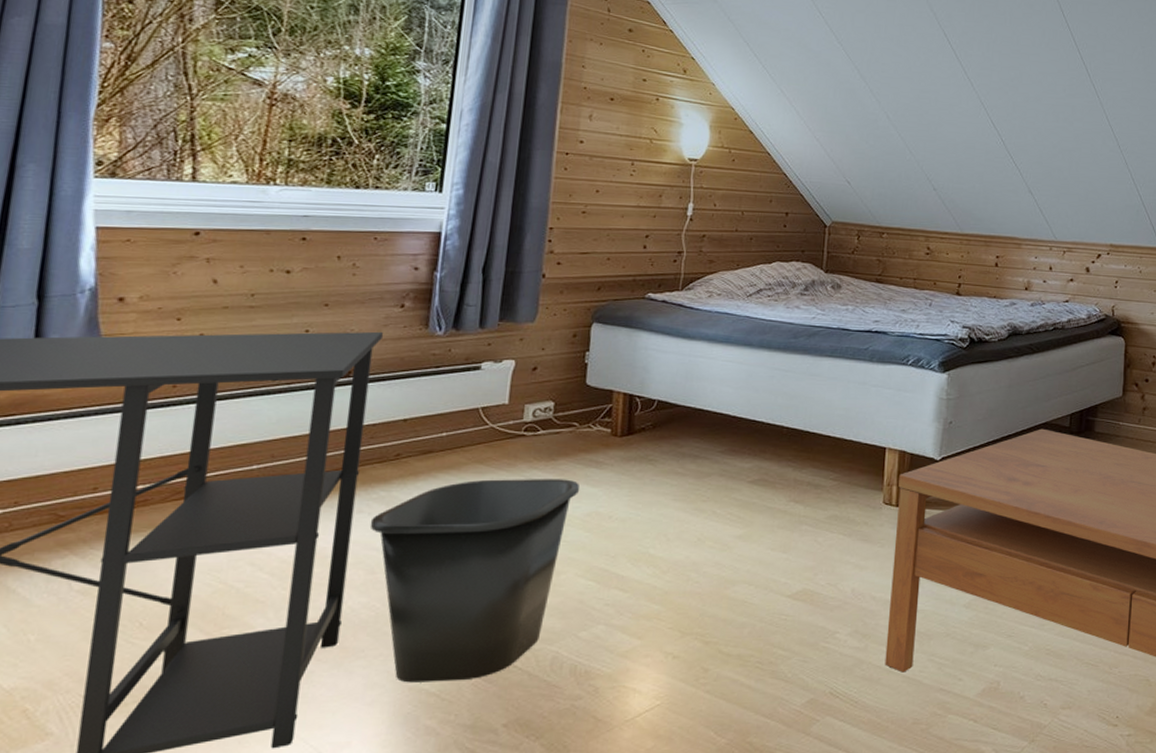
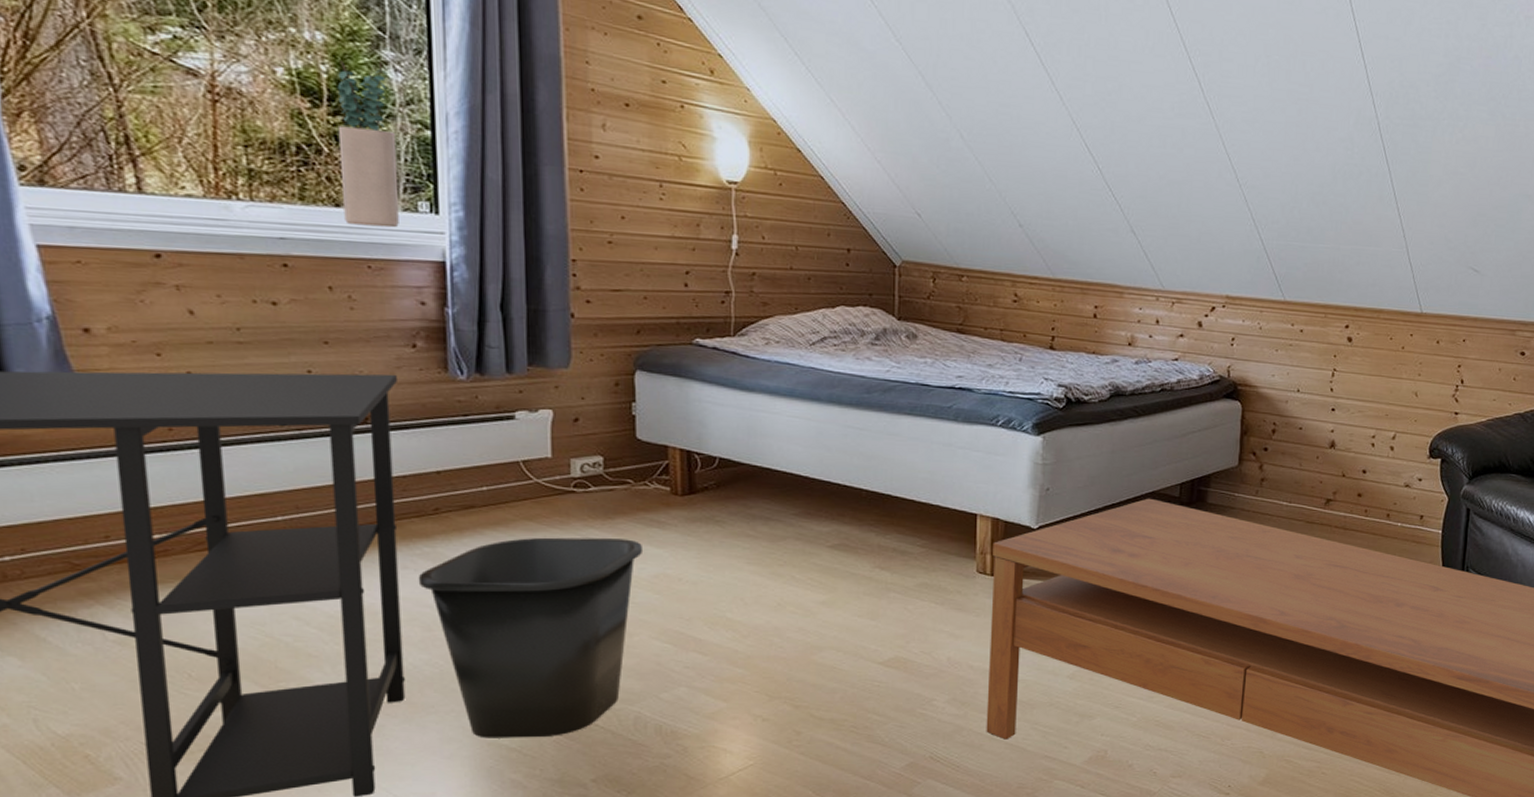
vase: none [361,70,418,205] -> present [337,61,399,228]

